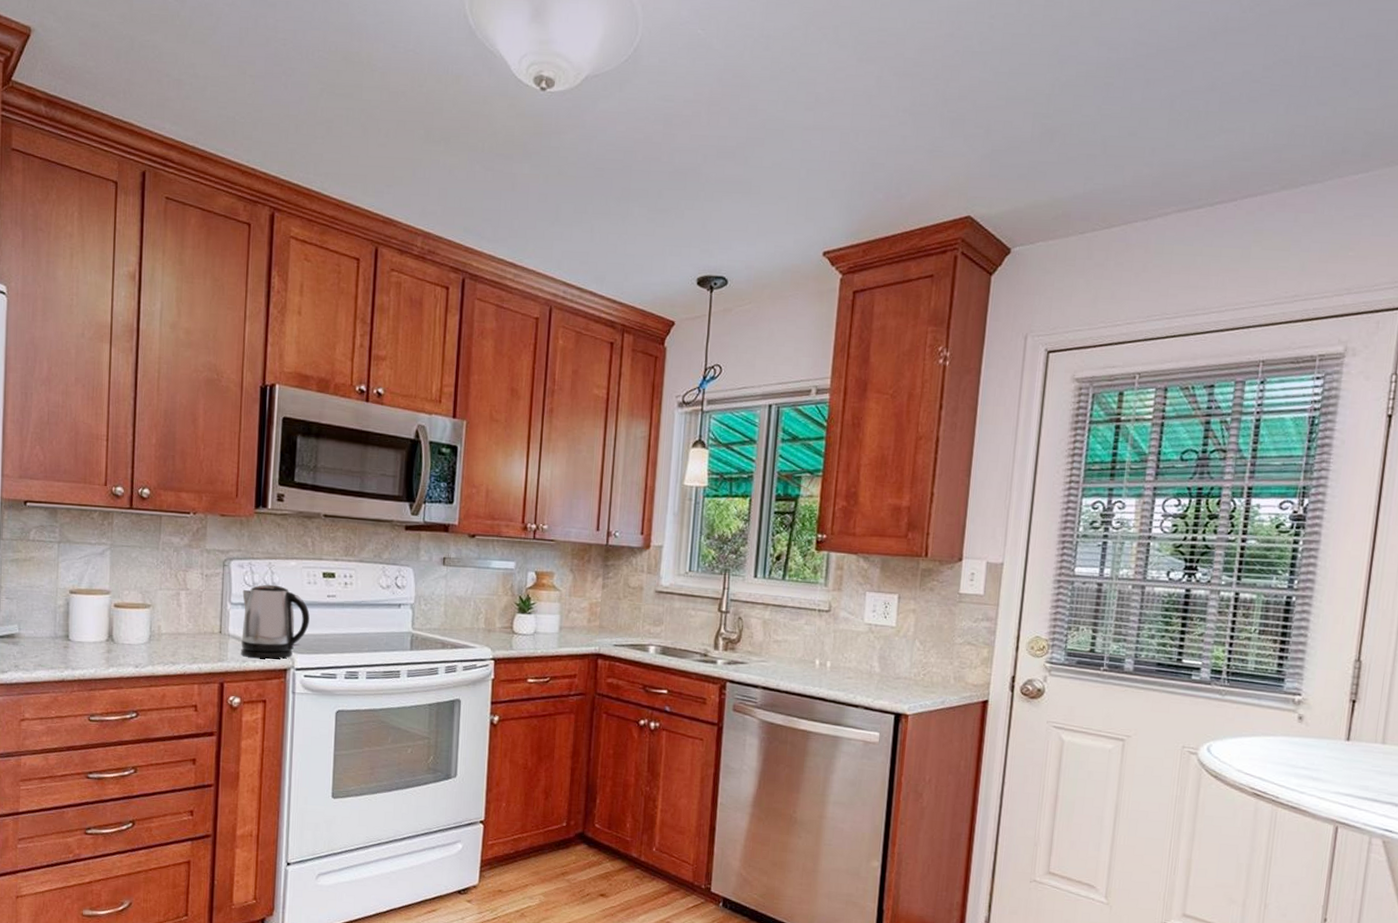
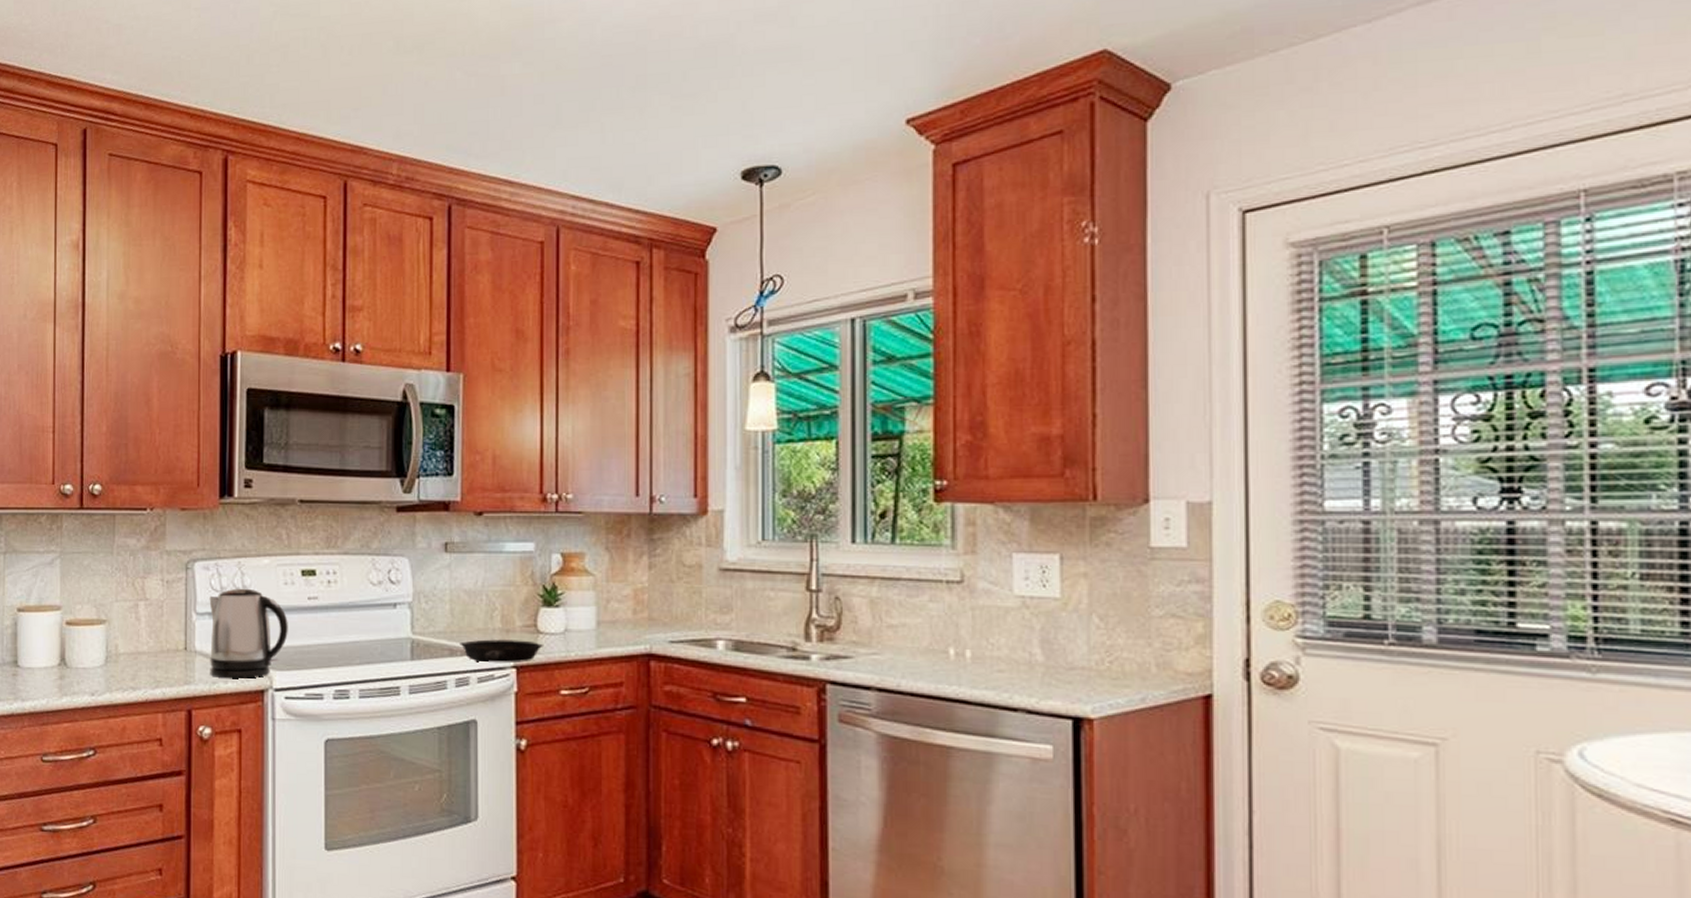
frying pan: none [450,636,517,656] -> present [460,639,543,664]

